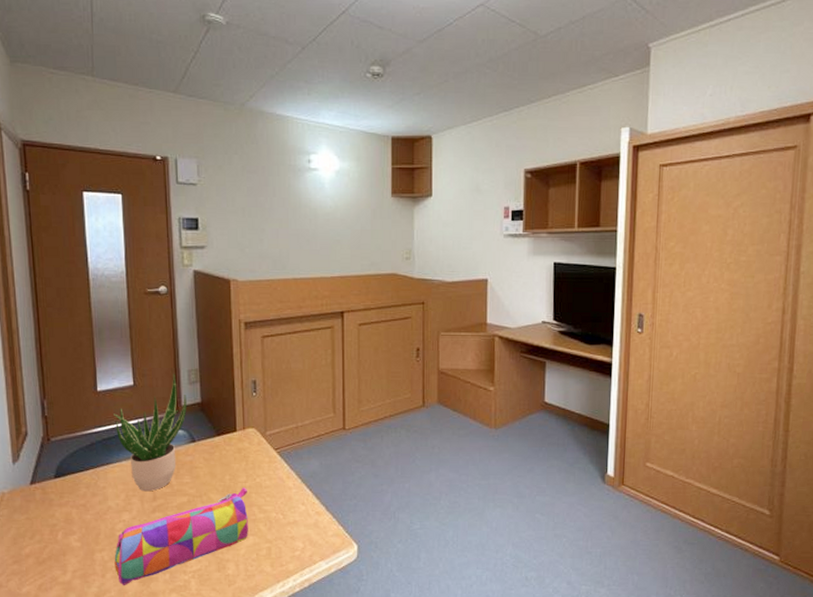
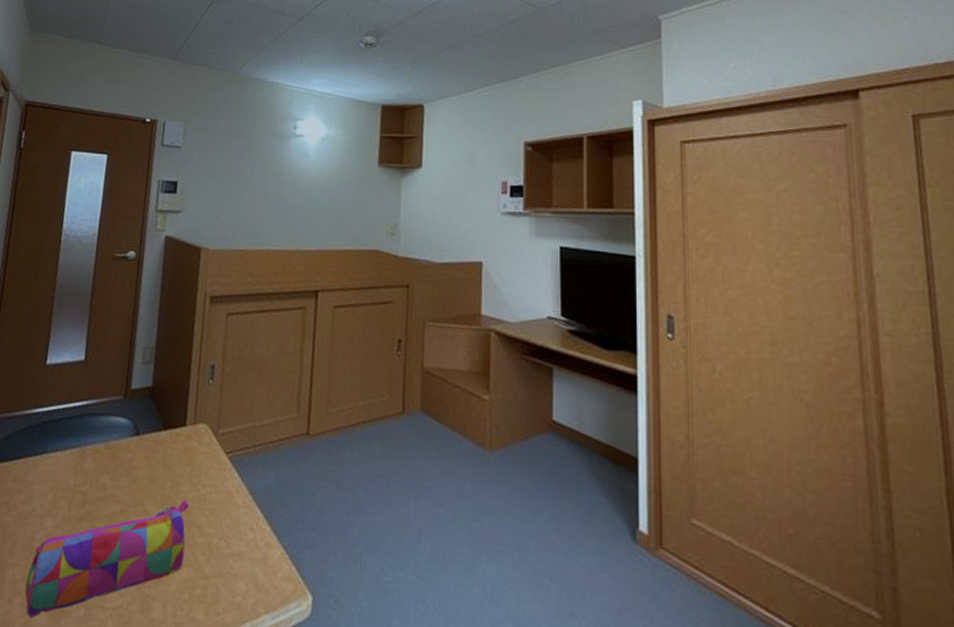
potted plant: present [114,373,187,492] -> none [57,349,138,494]

